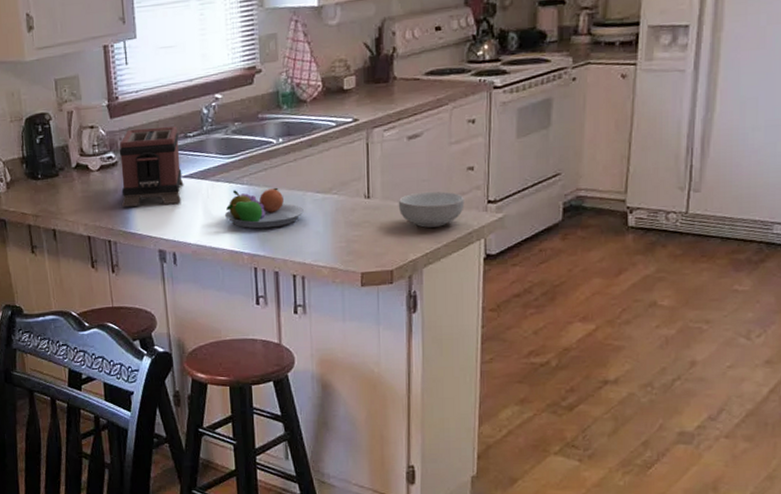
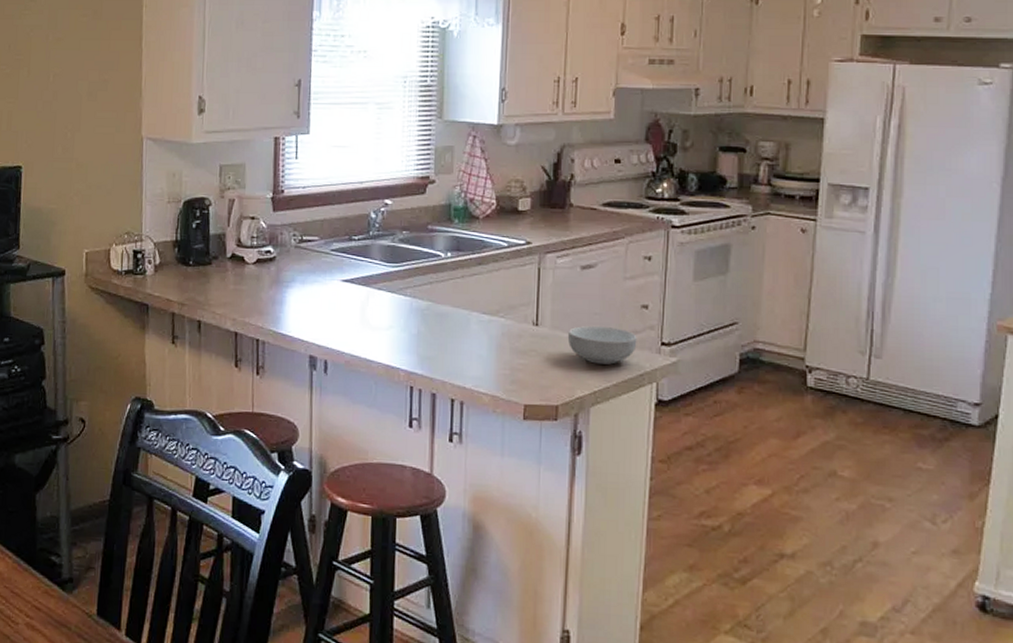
toaster: present [119,126,184,207] -> none [274,225,344,308]
fruit bowl: present [224,187,305,229] -> none [383,301,469,346]

